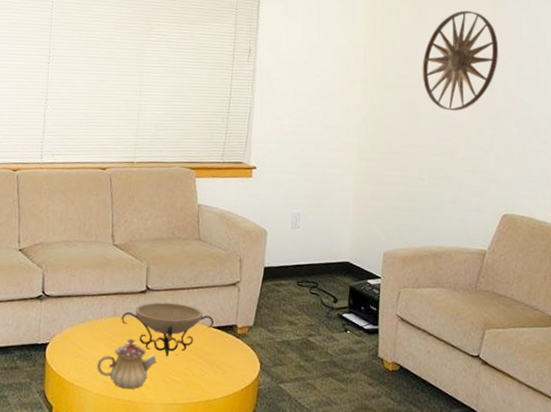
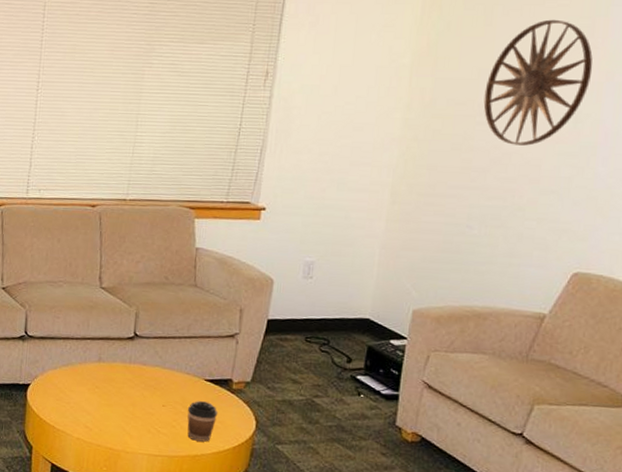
teapot: present [96,338,157,389] -> none [78,385,142,437]
decorative bowl: present [121,302,214,357] -> none [106,349,207,407]
coffee cup: none [198,348,226,387] -> present [187,401,218,442]

